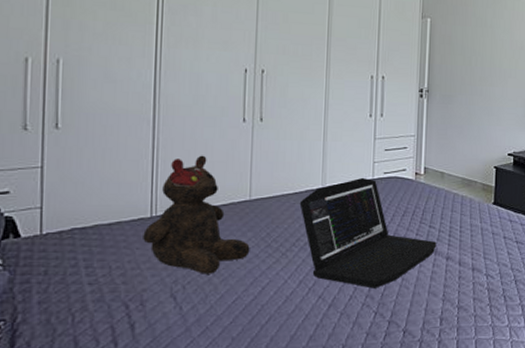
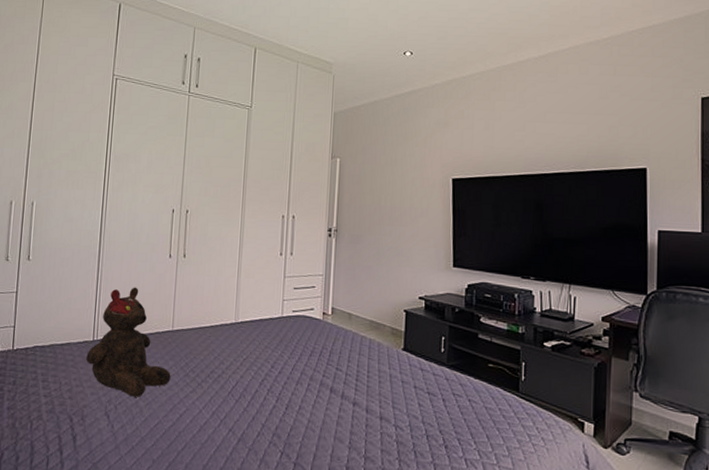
laptop: present [299,177,437,288] -> none [214,314,343,427]

